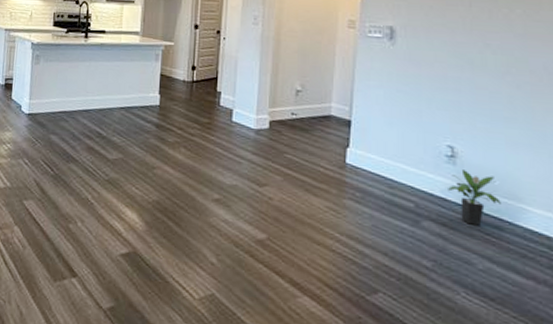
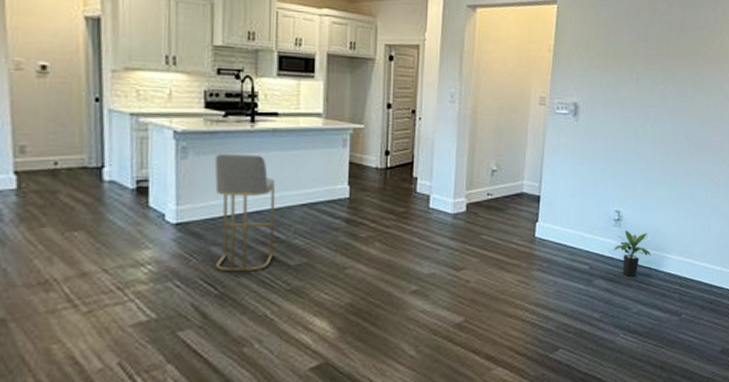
bar stool: none [53,62,101,160] -> present [214,155,276,272]

